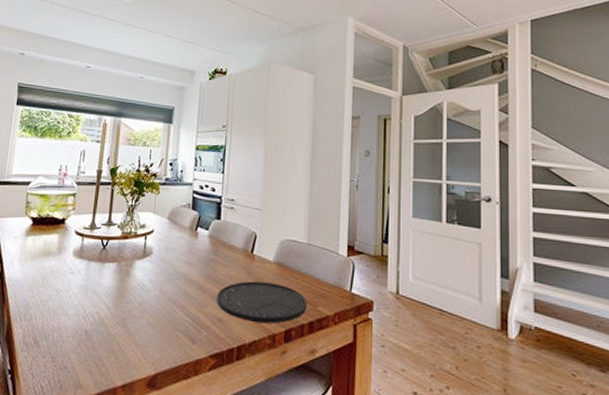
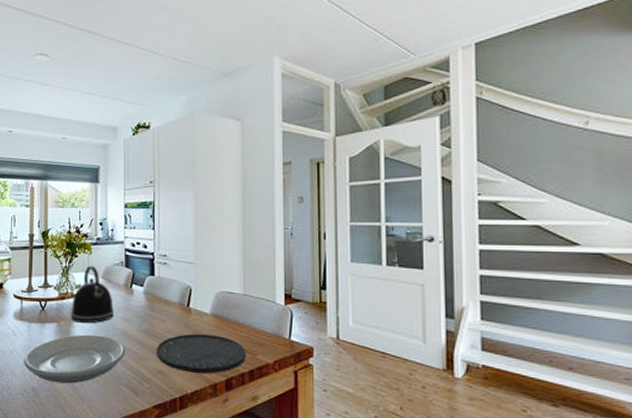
plate: none [79,276,185,328] -> present [24,334,125,384]
kettle: none [132,205,178,266] -> present [71,265,115,324]

